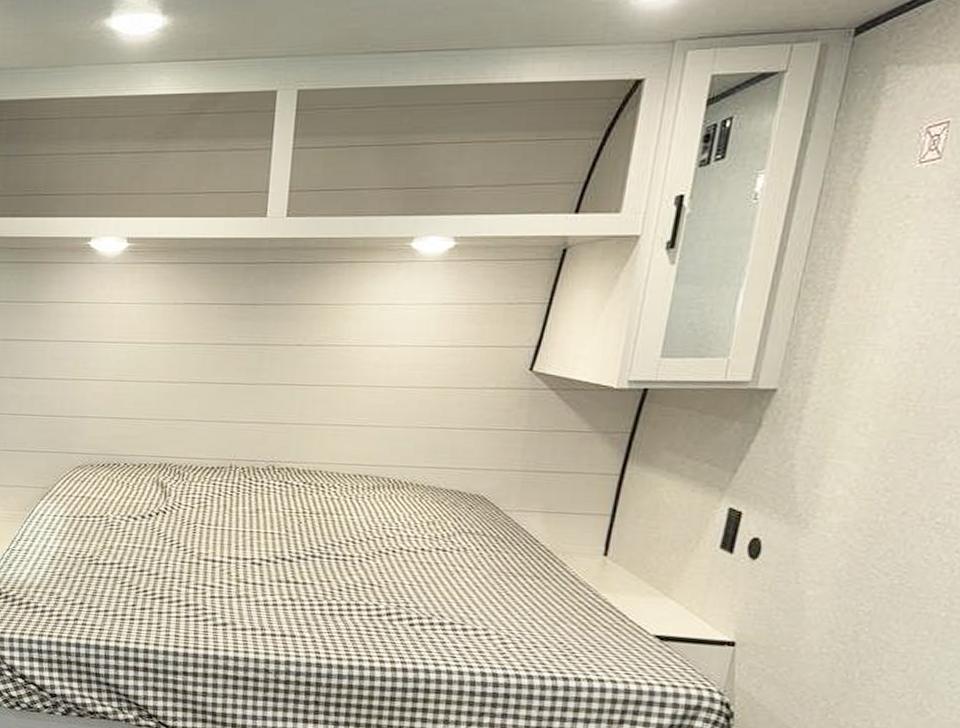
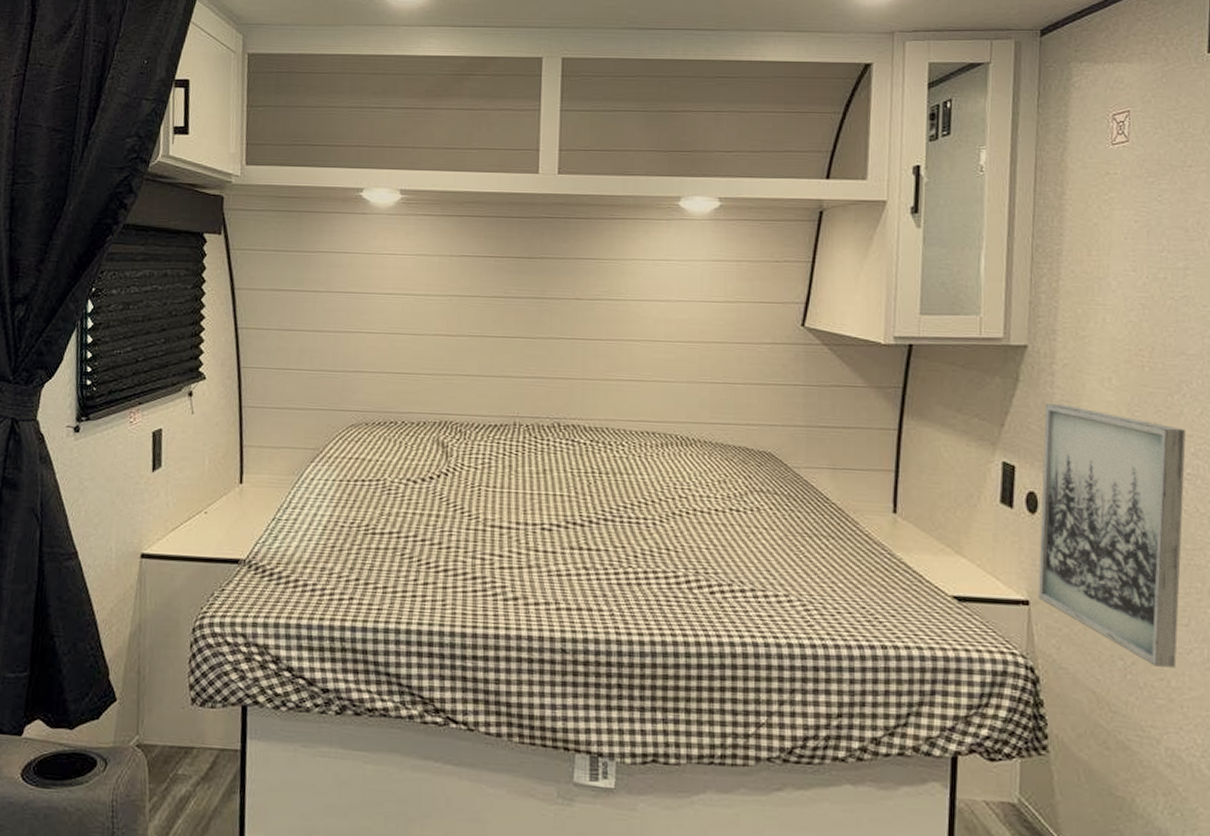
wall art: none [745,450,944,710] -> present [1038,404,1186,668]

